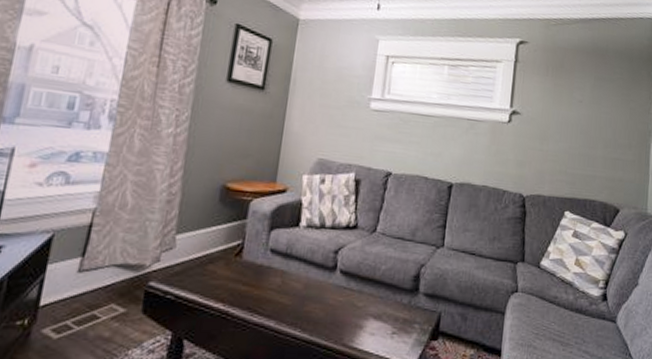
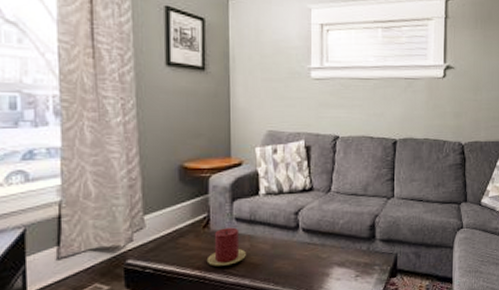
candle: none [232,258,276,302] -> present [206,227,246,266]

